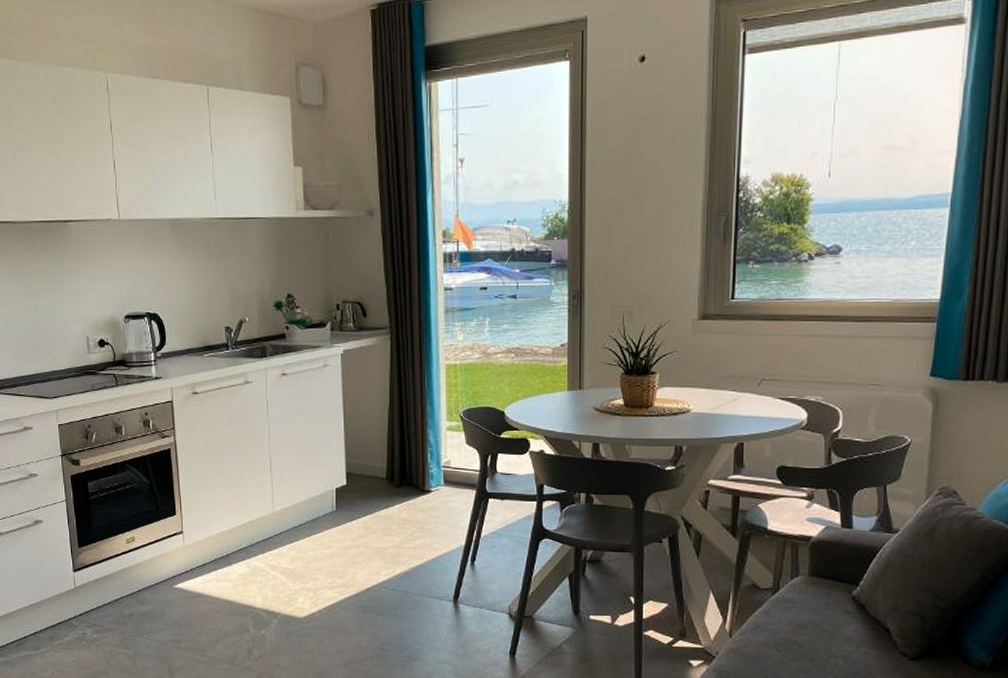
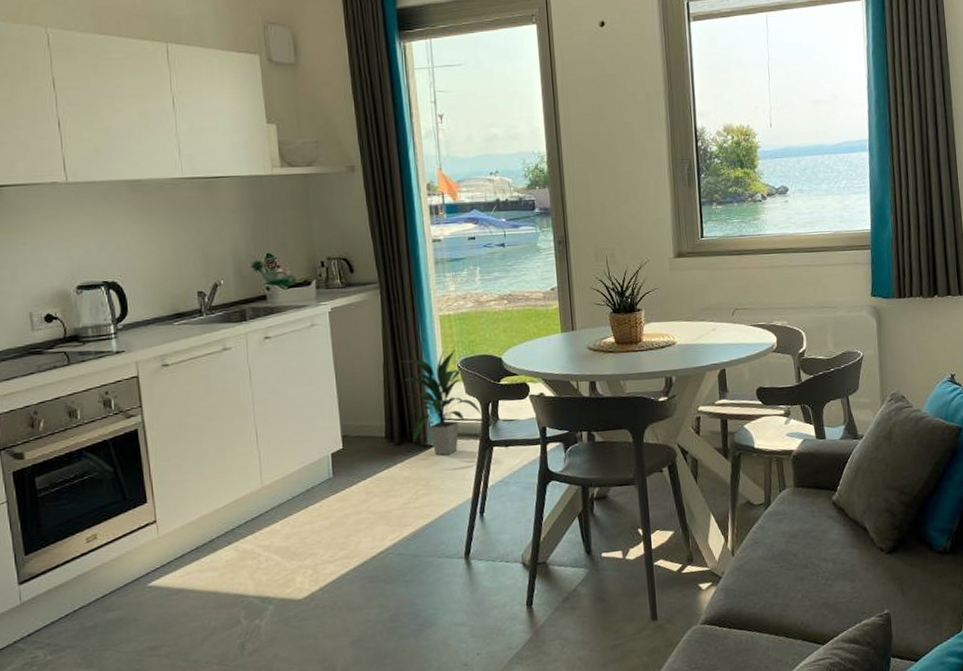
indoor plant: none [407,399,481,502] -> present [402,349,483,456]

